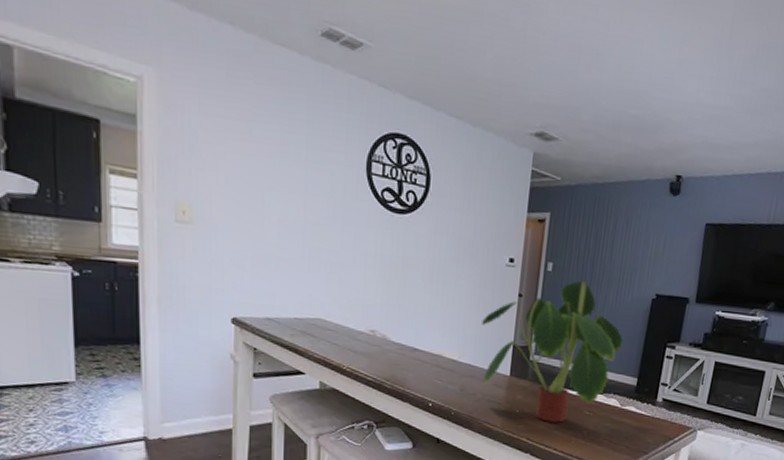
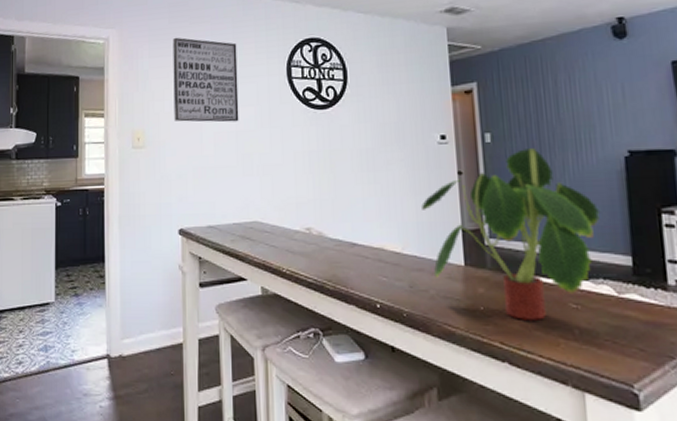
wall art: none [230,96,312,212] -> present [173,37,239,123]

